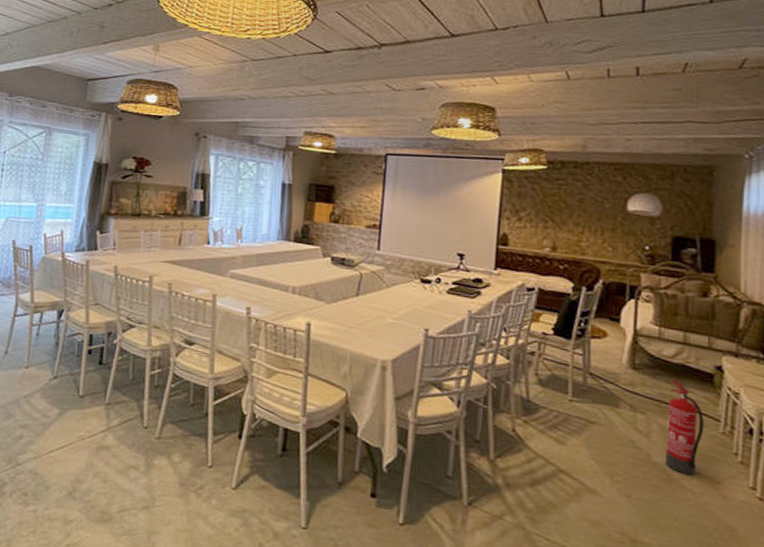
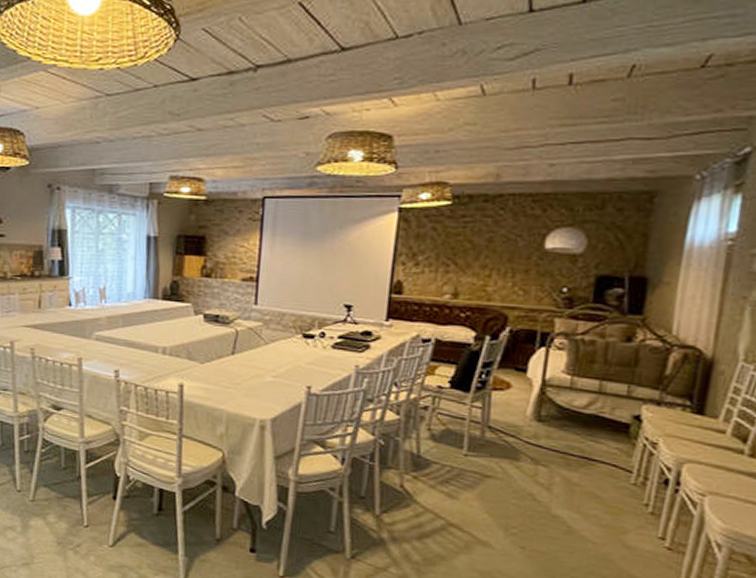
fire extinguisher: present [666,379,704,476] -> none [566,430,615,527]

